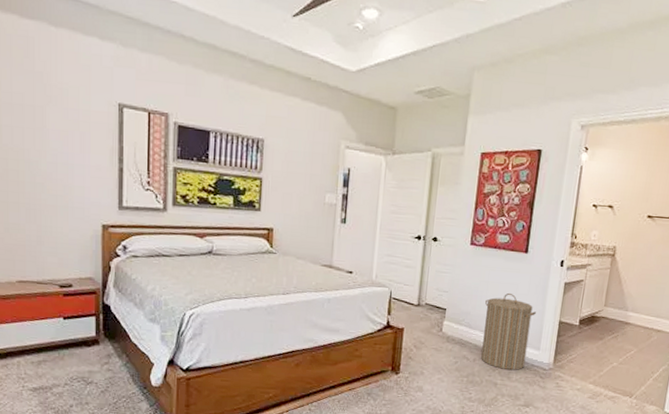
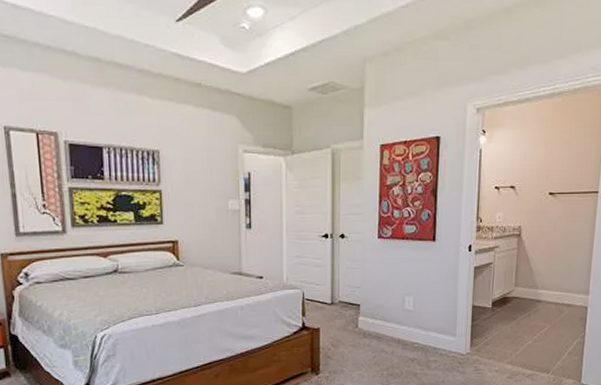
laundry hamper: present [481,292,536,370] -> none [398,282,449,359]

